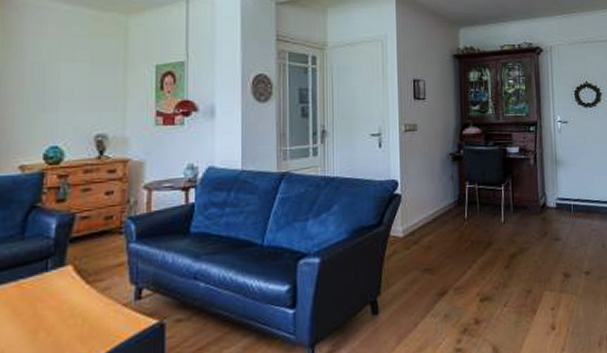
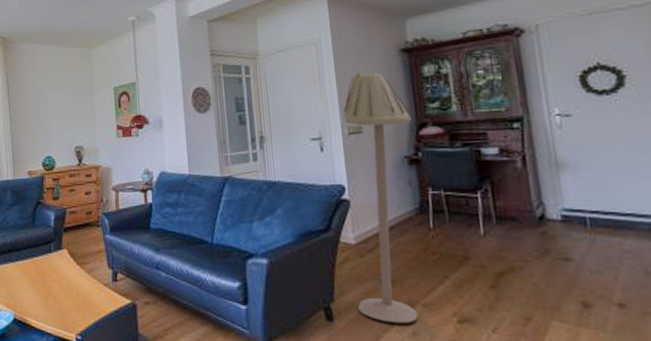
floor lamp: none [401,72,457,309] -> present [343,72,419,324]

